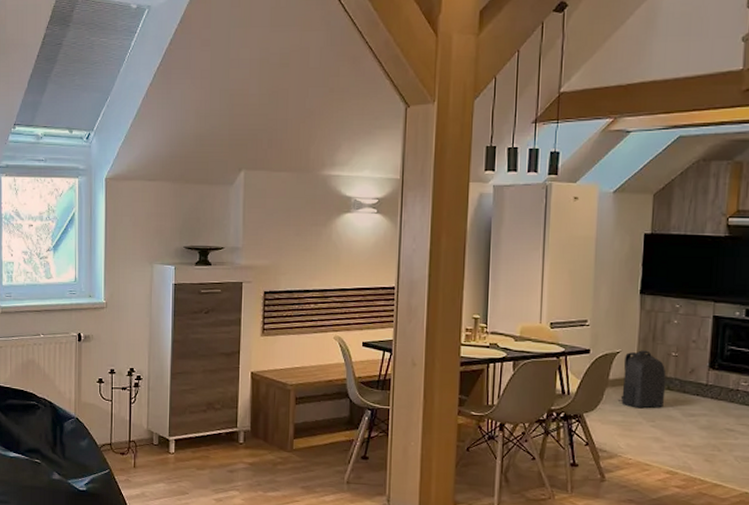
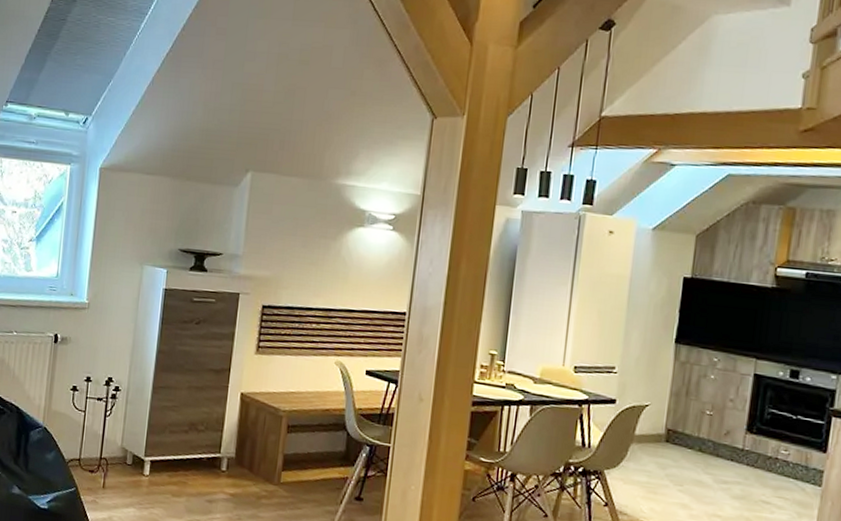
backpack: present [617,350,667,409] -> none [643,405,699,471]

